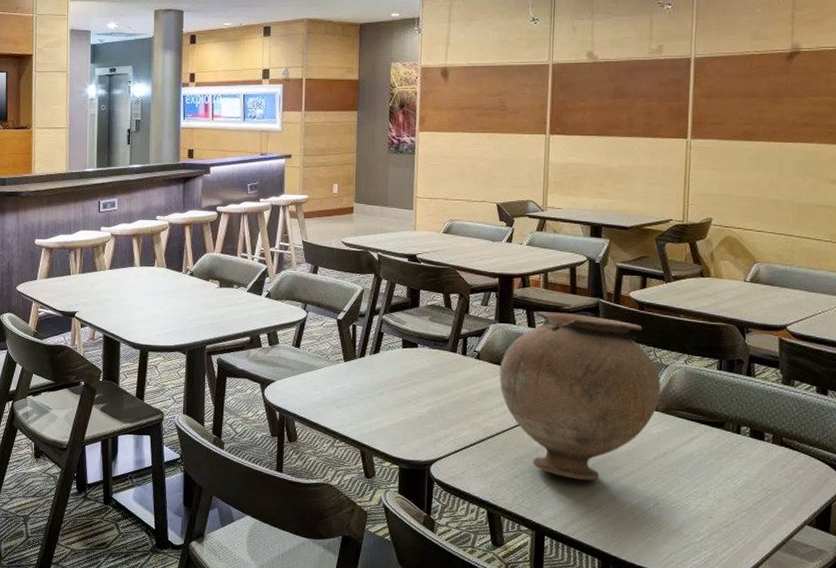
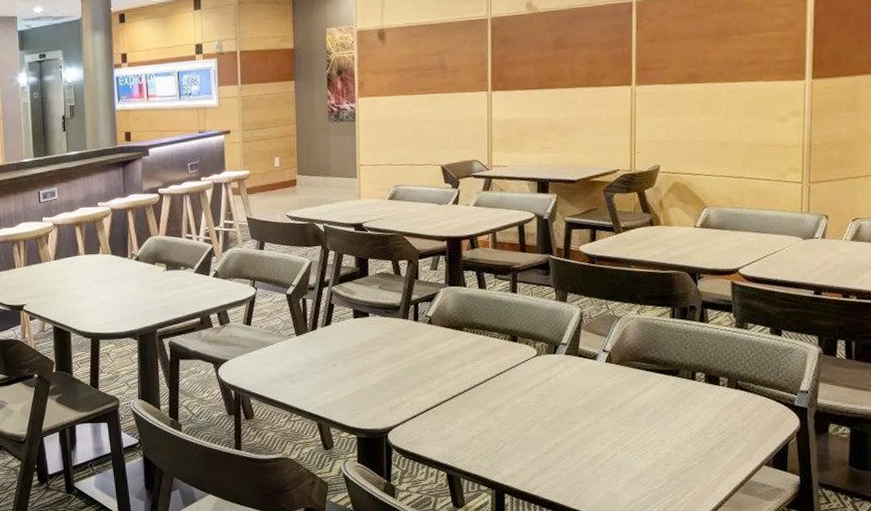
vase: present [499,311,661,481] -> none [452,271,615,437]

